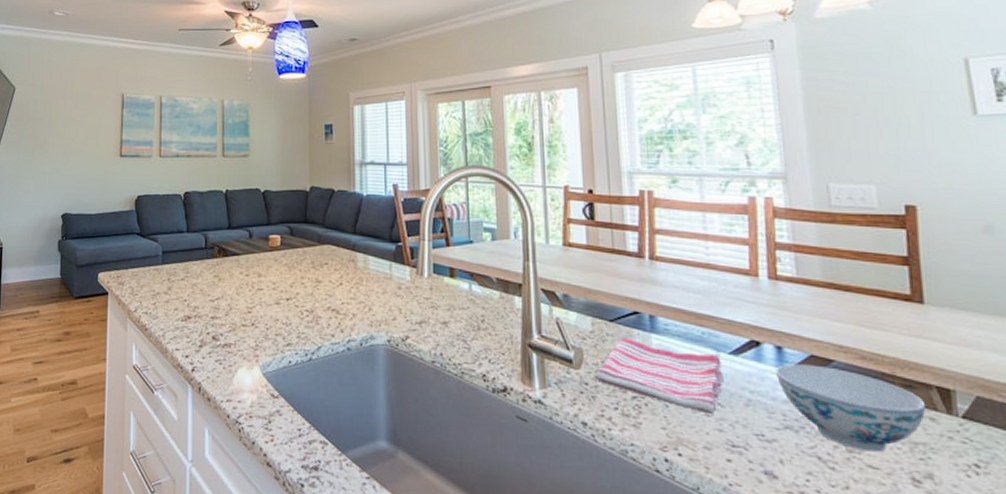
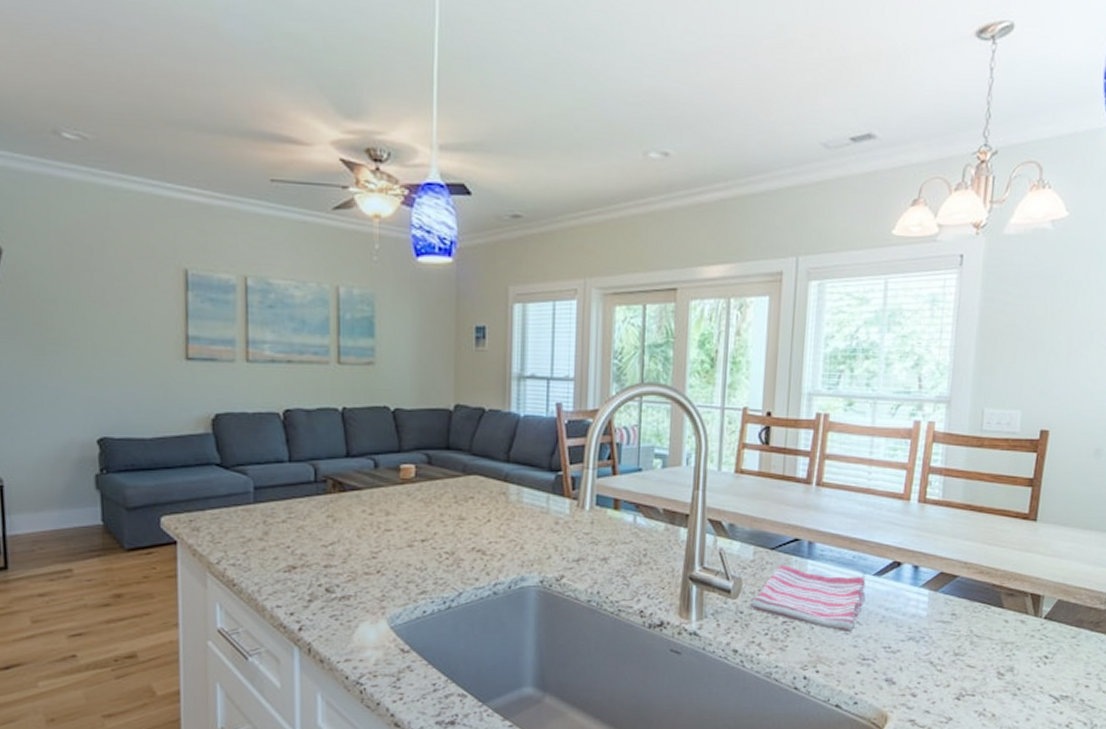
bowl: present [775,363,927,452] -> none [909,581,1021,653]

